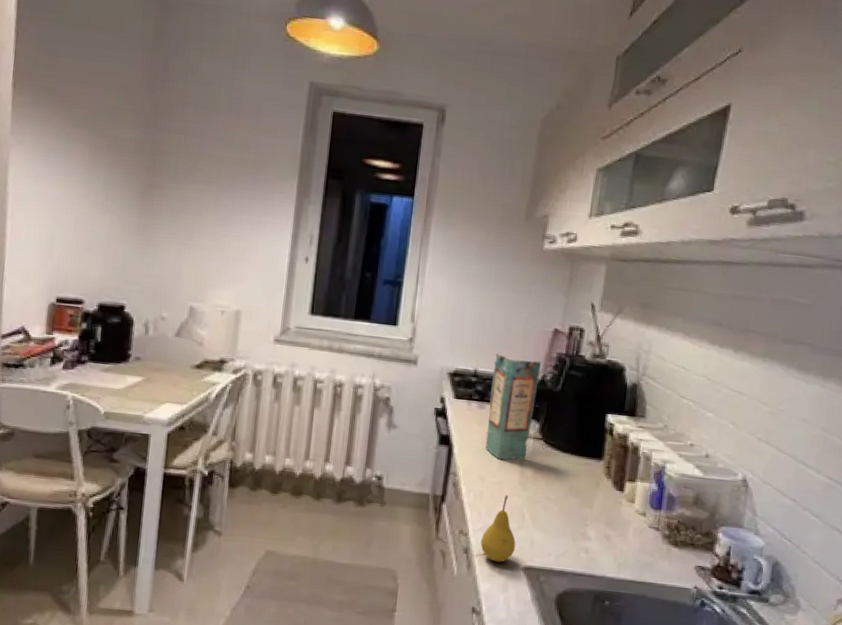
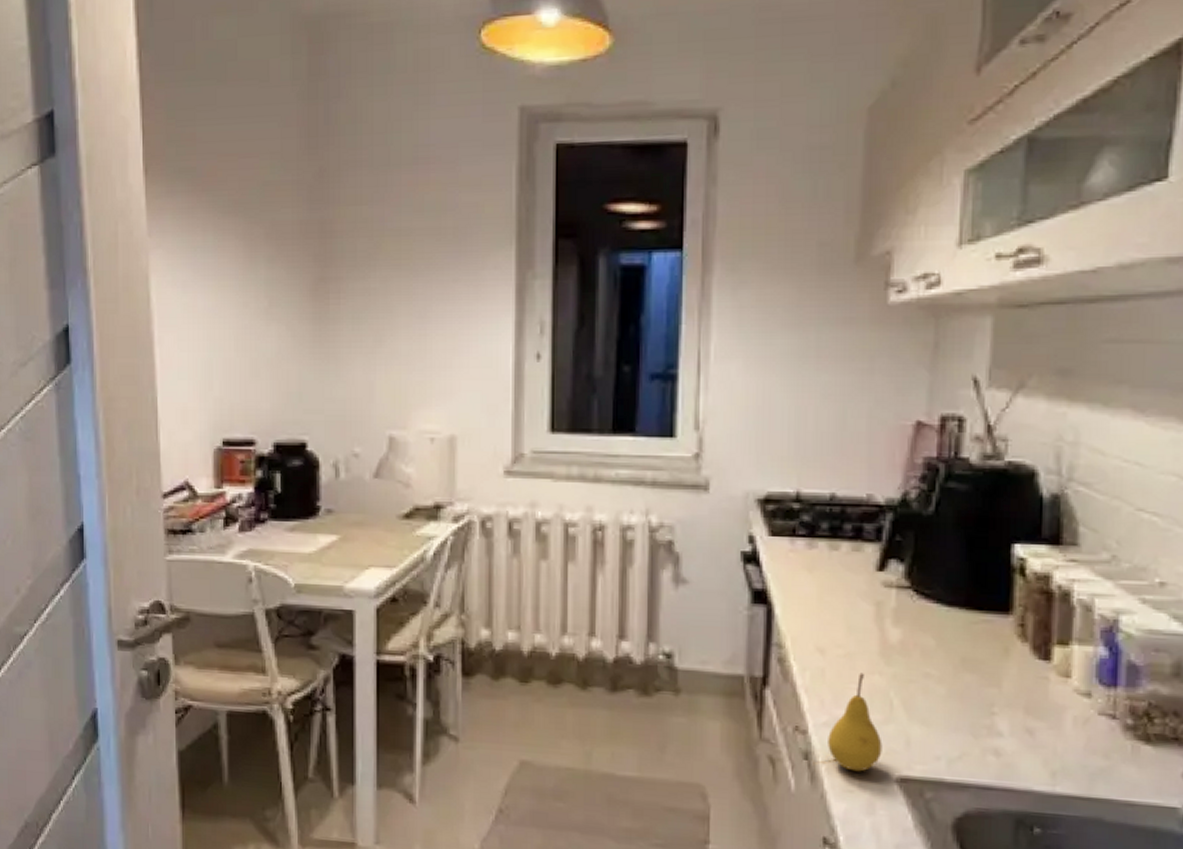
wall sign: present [485,354,542,460] -> none [822,466,900,622]

